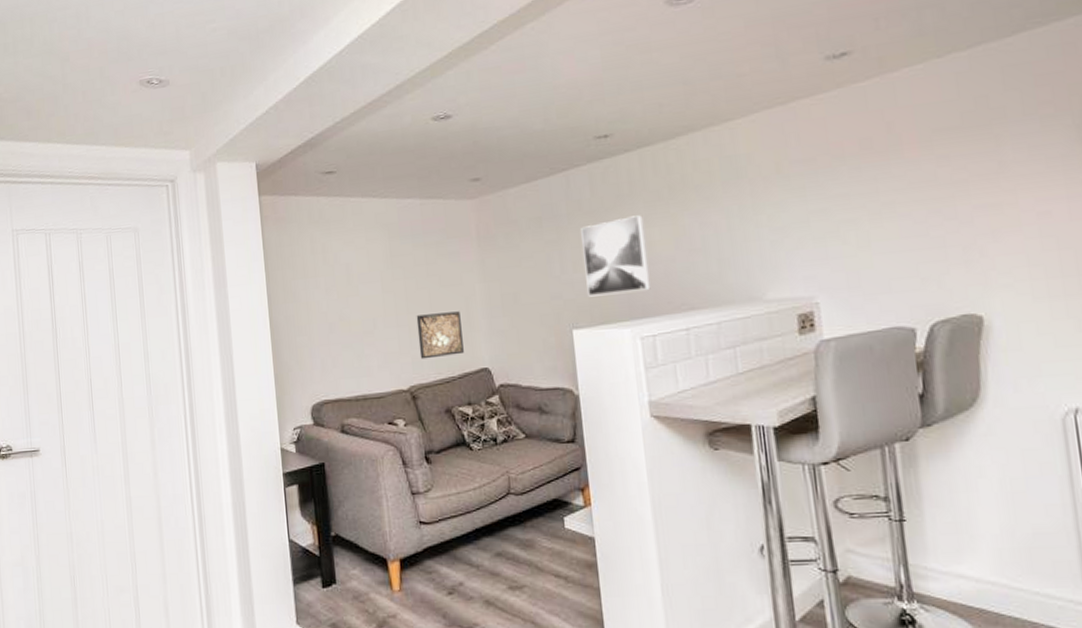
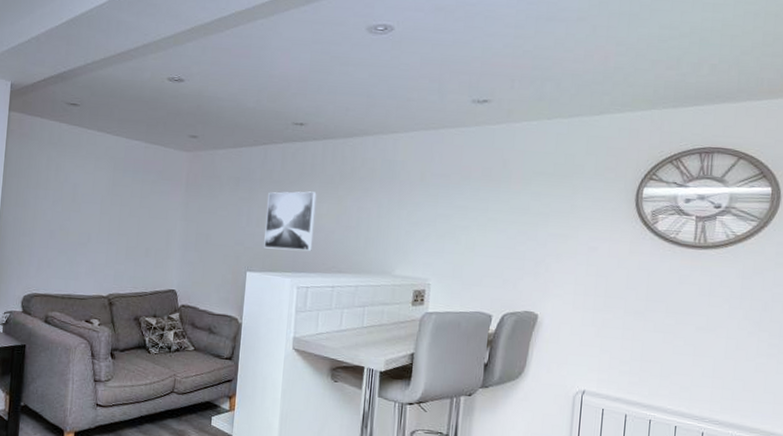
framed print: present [416,311,464,360] -> none [121,237,161,276]

